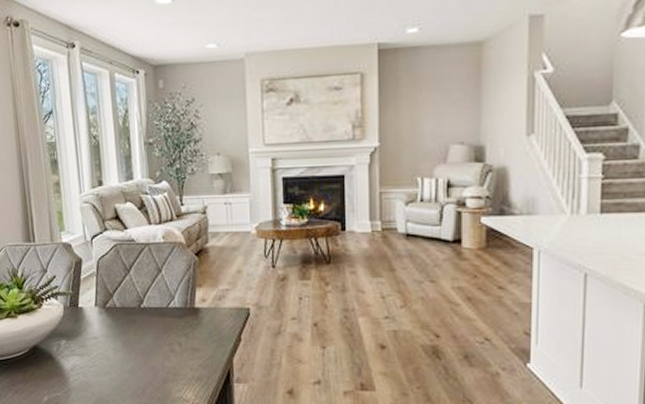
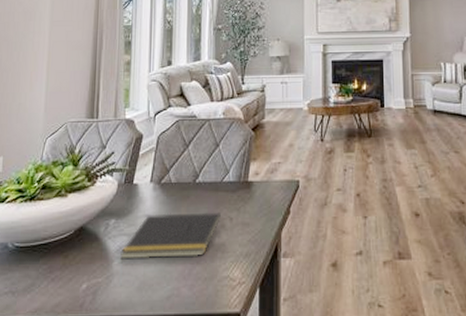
notepad: none [75,336,171,379] -> present [120,212,222,260]

